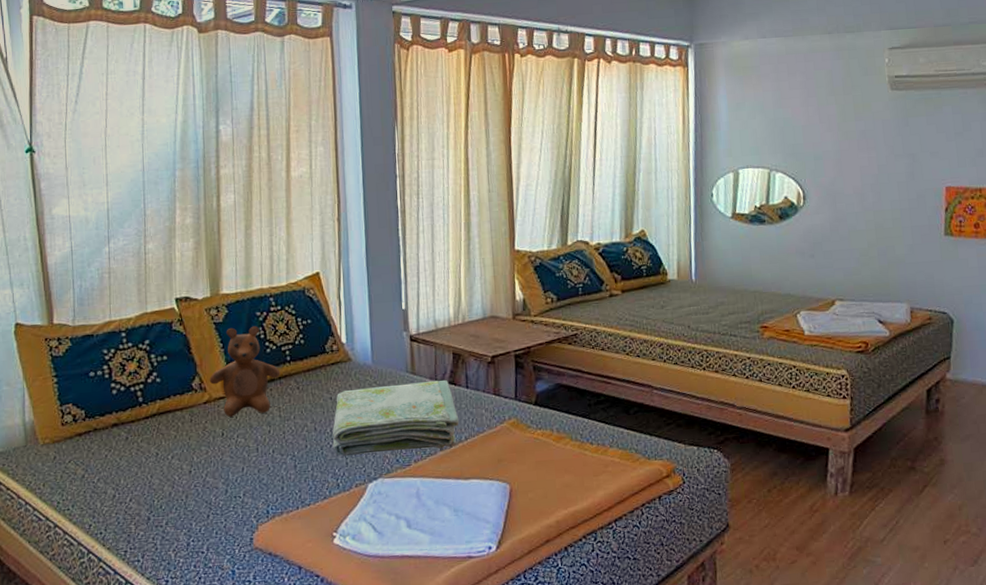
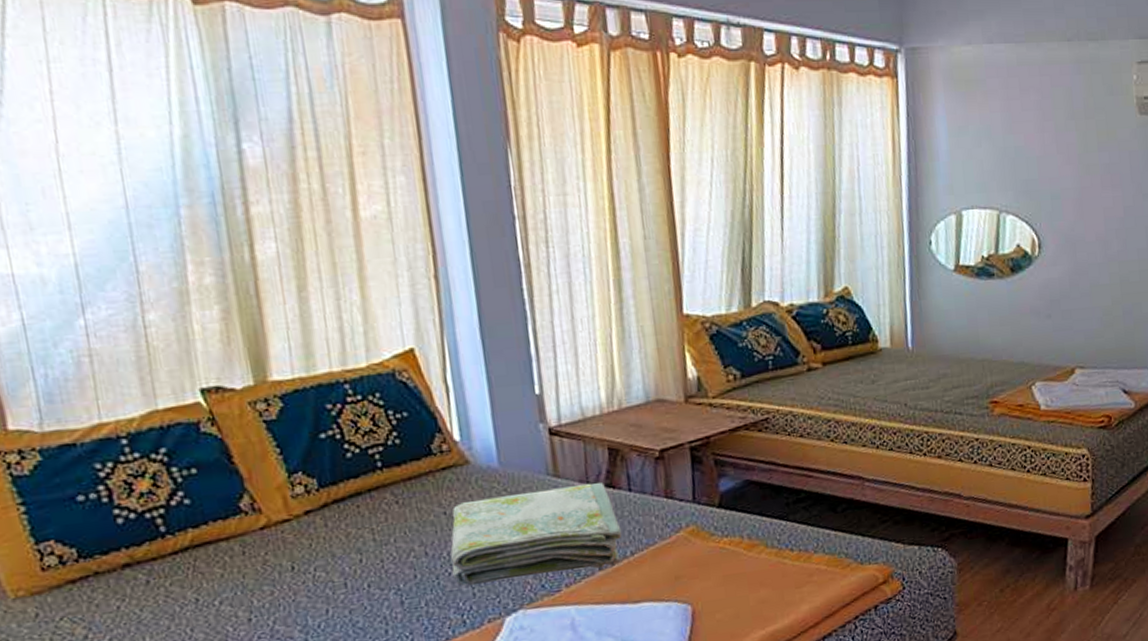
teddy bear: present [209,326,281,417] -> none [264,422,370,545]

